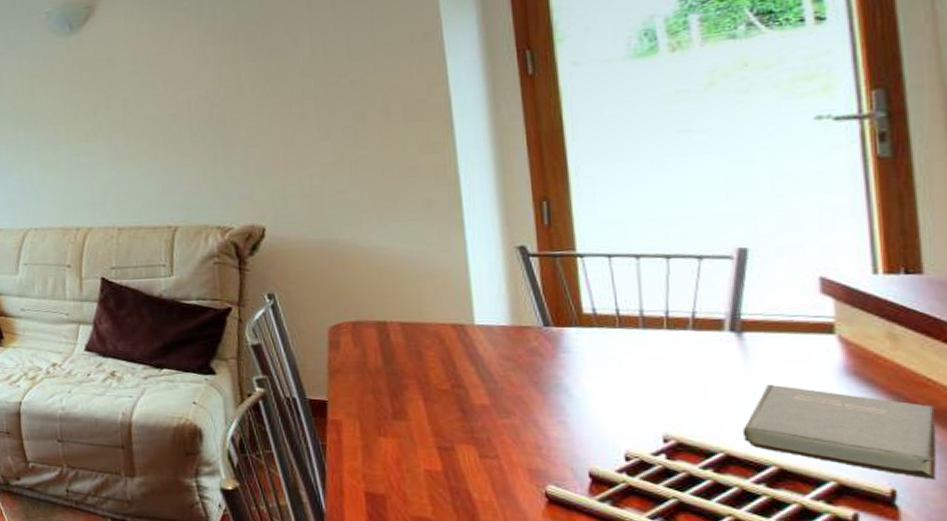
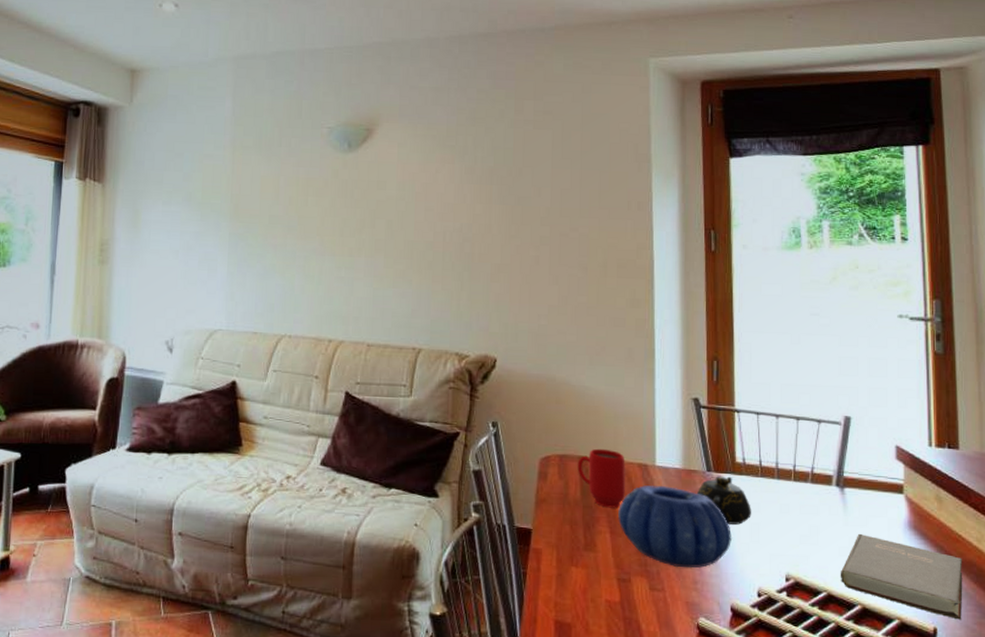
mug: none [375,311,438,374] -> present [577,448,625,508]
decorative bowl: none [431,346,584,433] -> present [618,485,732,568]
teapot: none [531,330,609,384] -> present [696,476,751,526]

